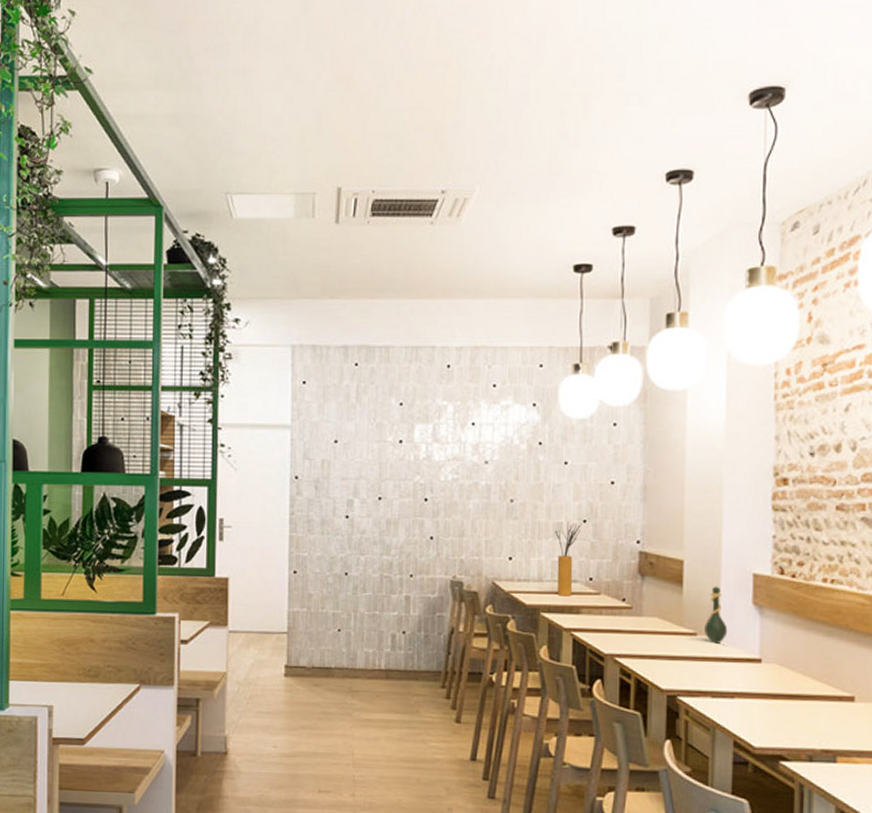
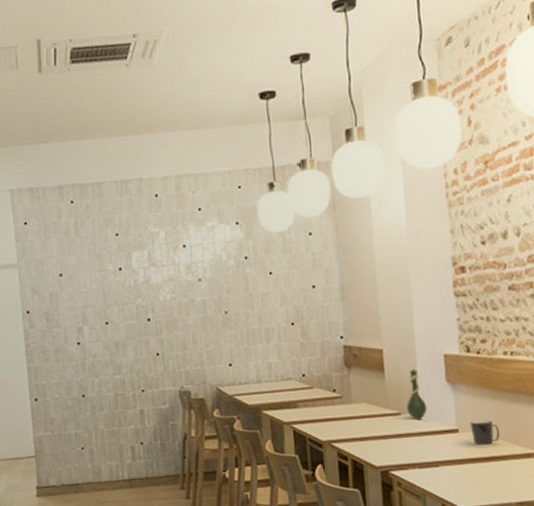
vase: present [555,521,582,596] -> none [268,326,291,394]
mug: none [775,652,810,683] -> present [470,420,500,448]

